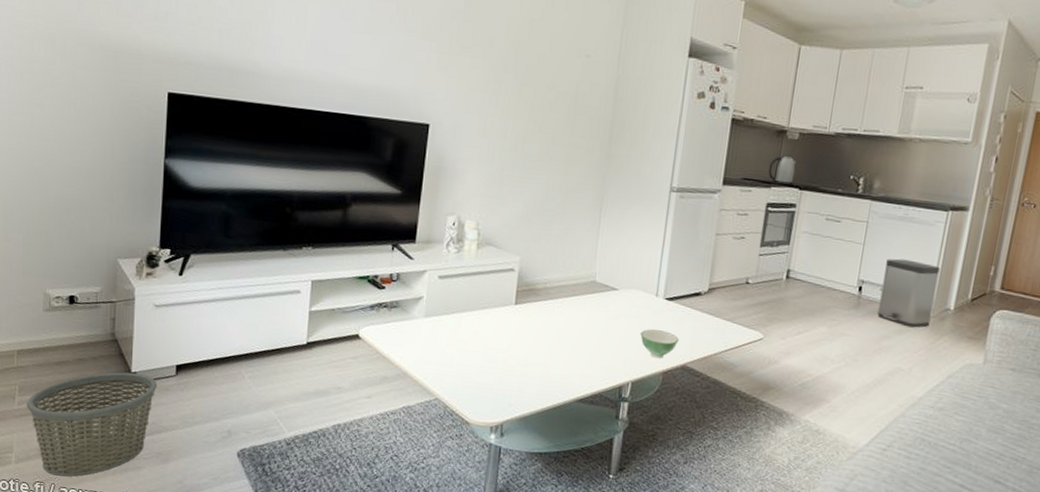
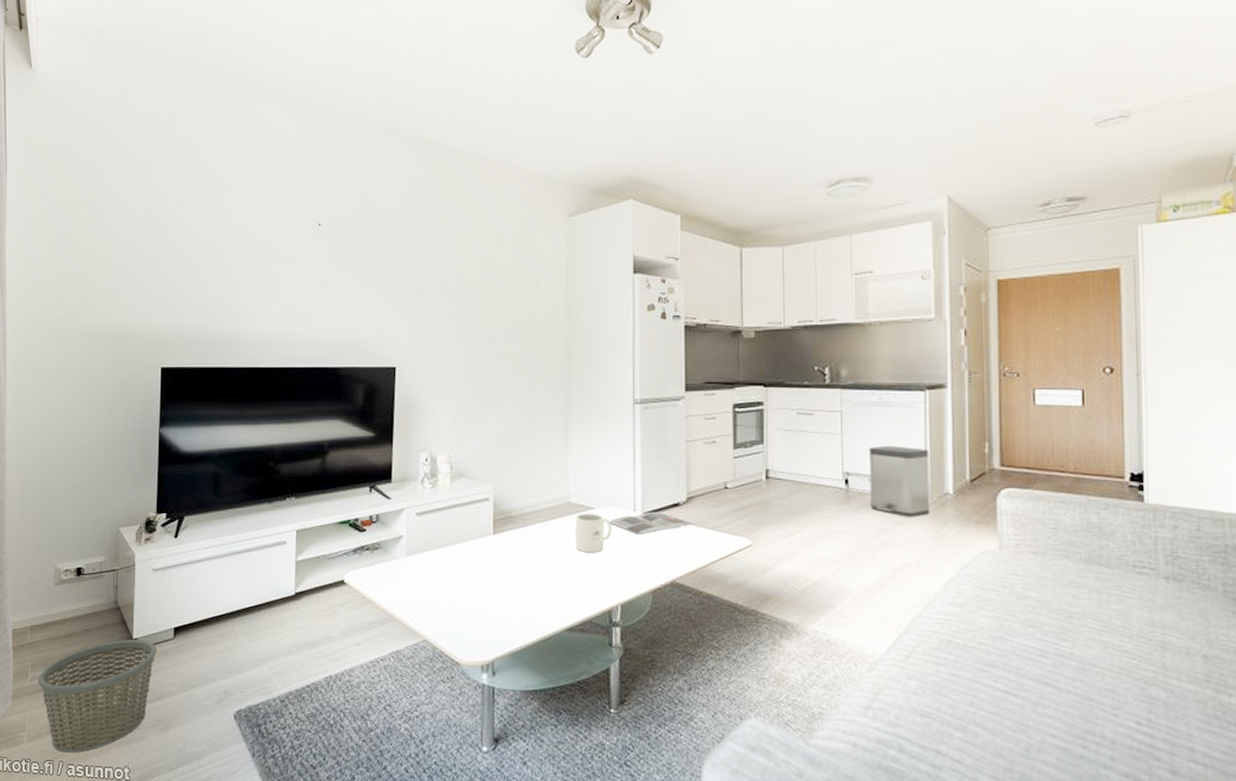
mug: none [595,293,633,332] -> present [575,513,612,554]
magazine: none [631,298,711,319] -> present [609,512,693,534]
bowl: present [640,329,679,359] -> none [623,546,664,577]
kettle: present [768,155,797,186] -> none [729,354,757,385]

